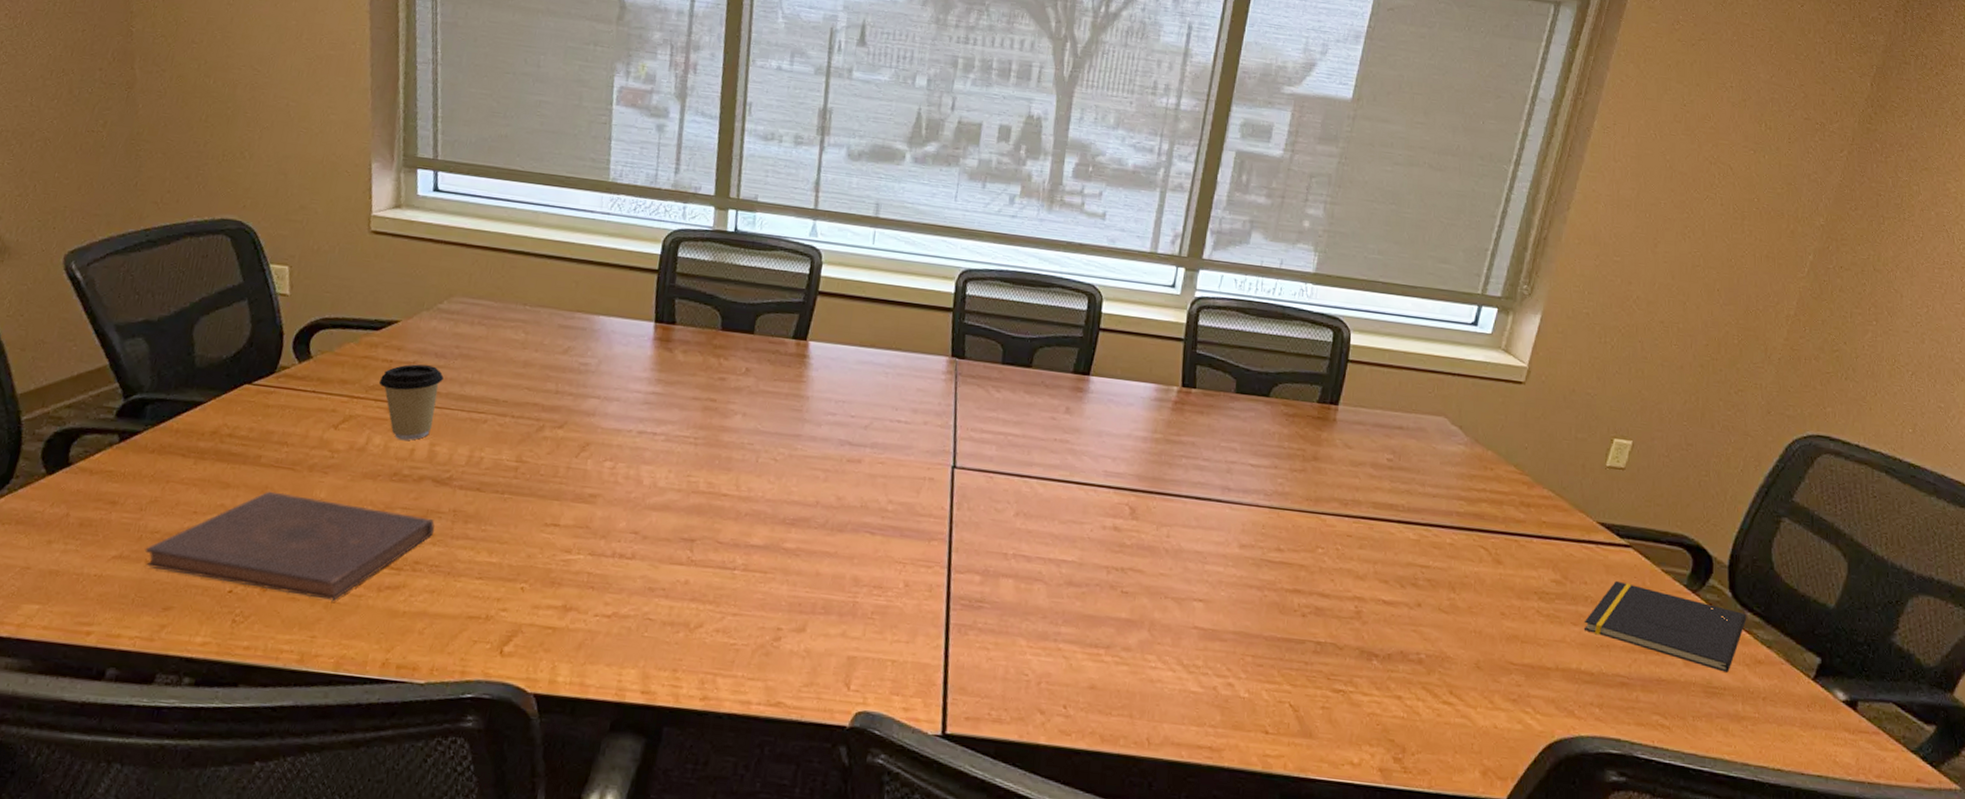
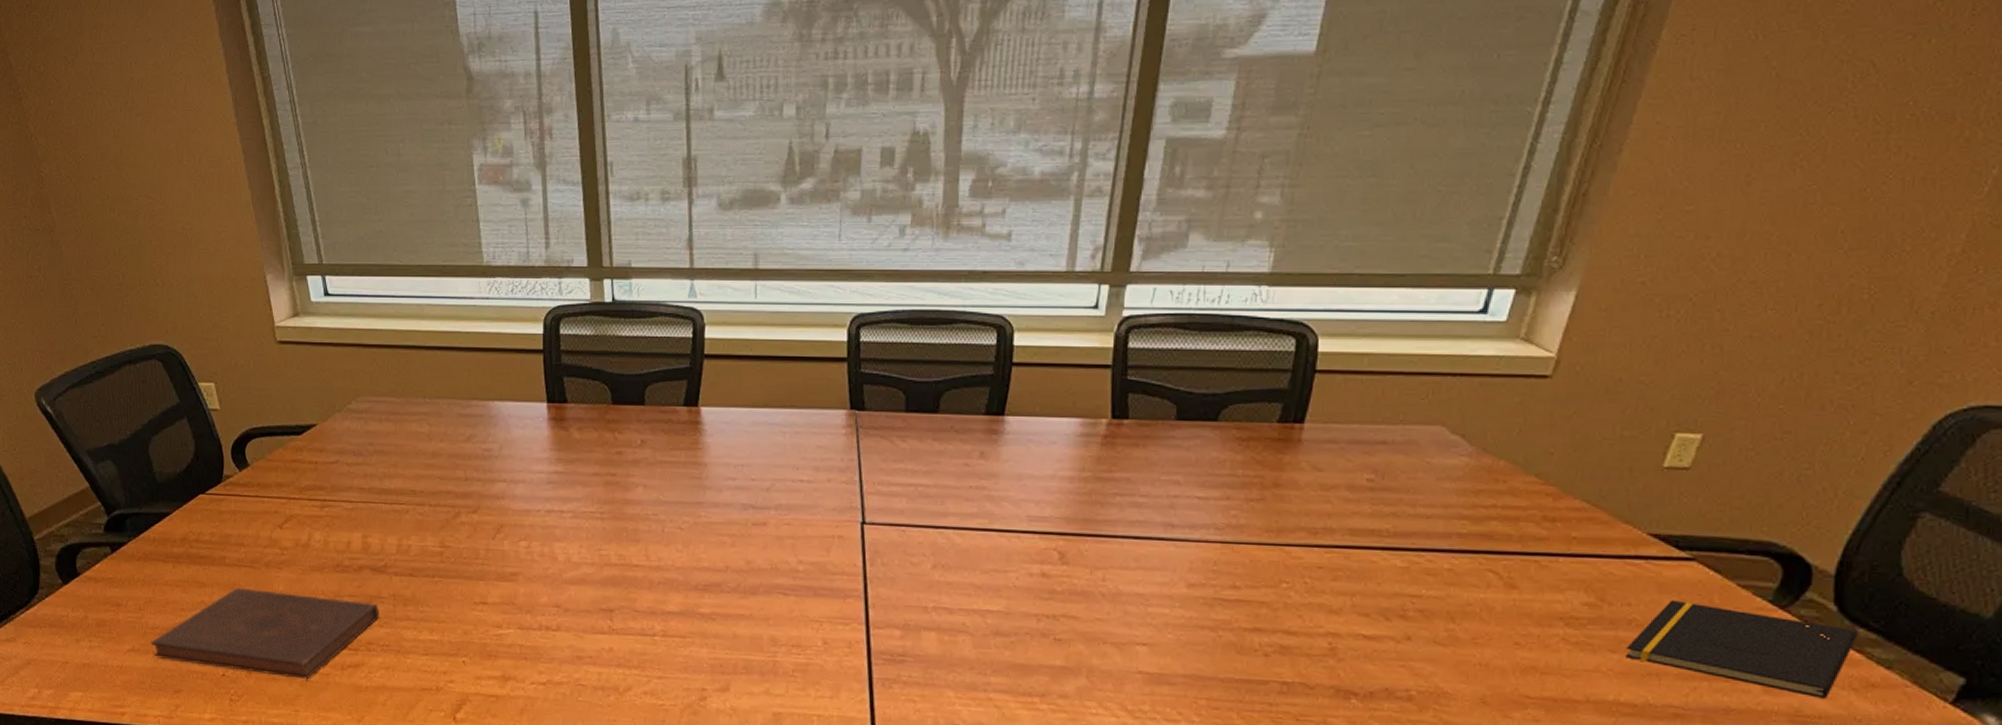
coffee cup: present [378,364,444,440] -> none [309,463,364,534]

